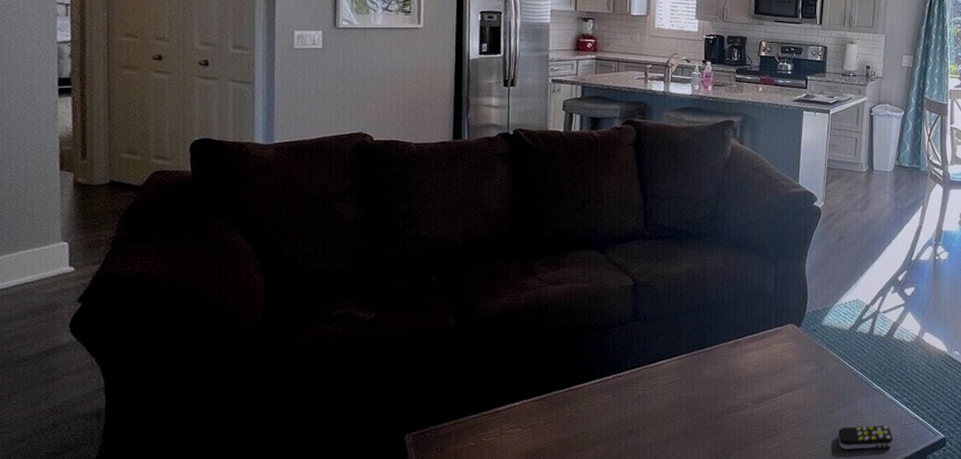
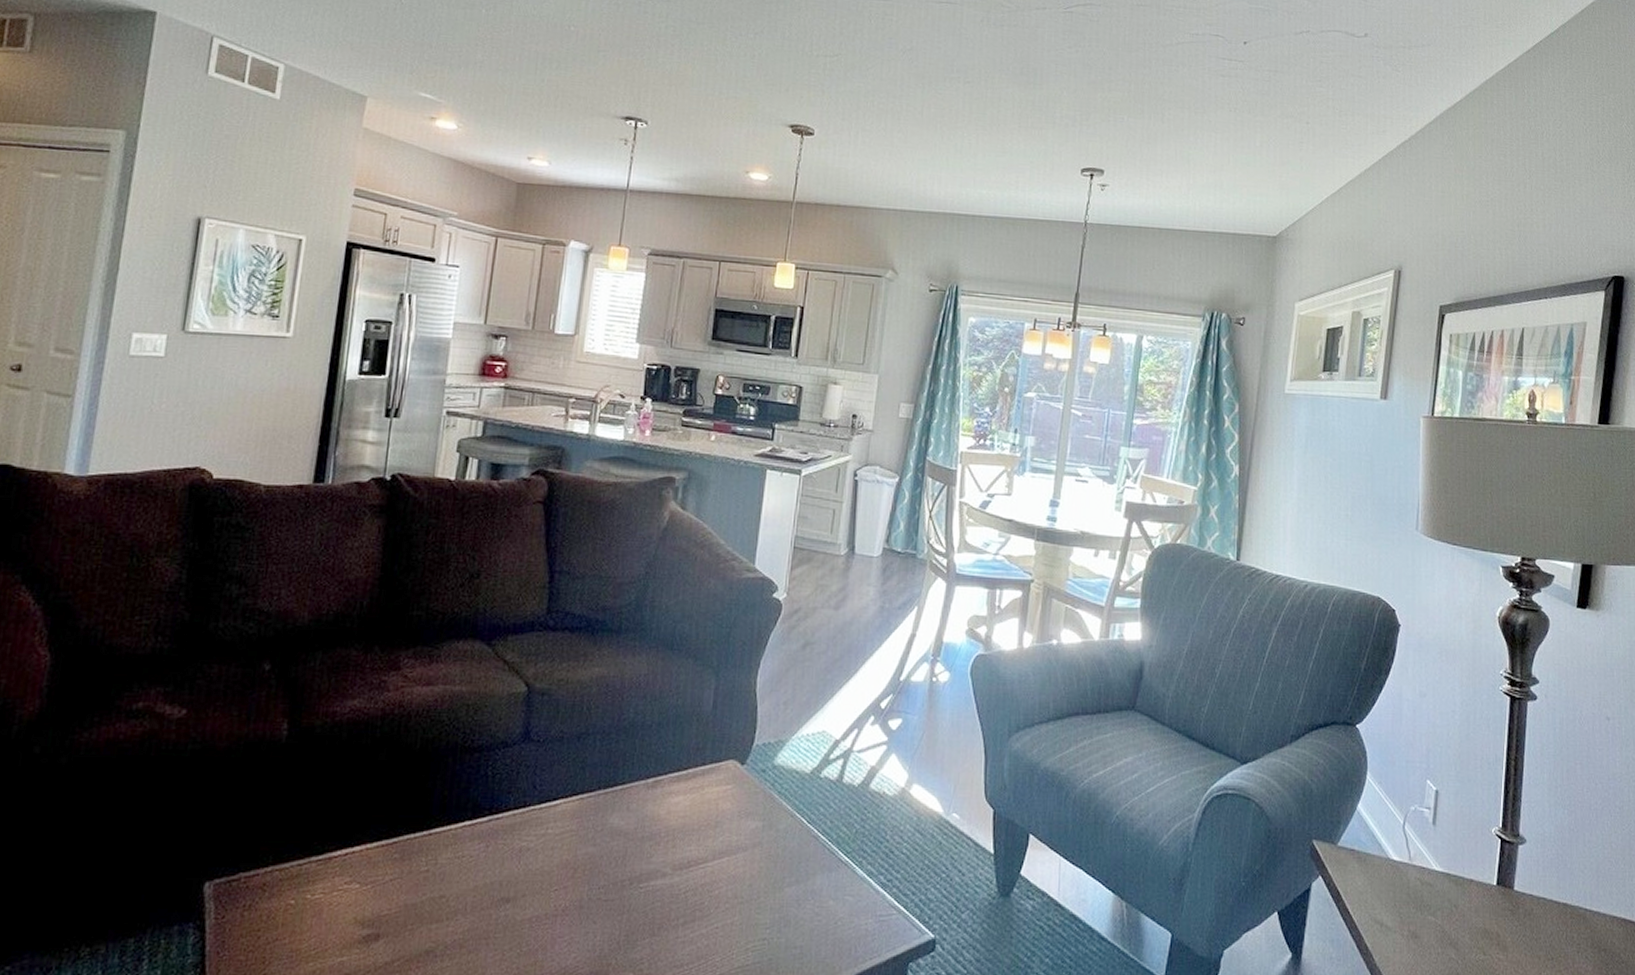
remote control: present [837,425,894,450] -> none [786,913,864,948]

